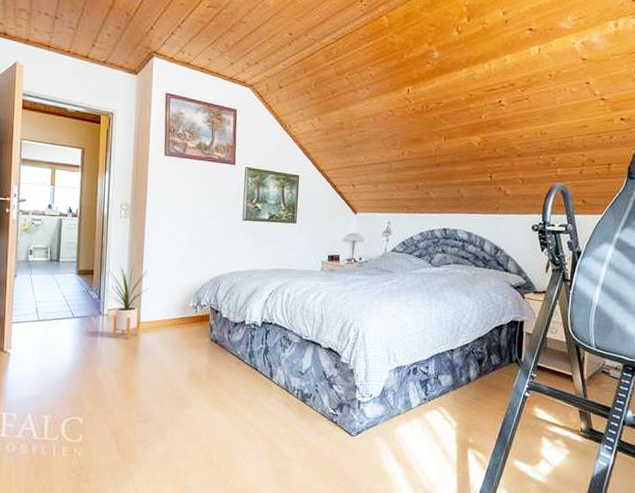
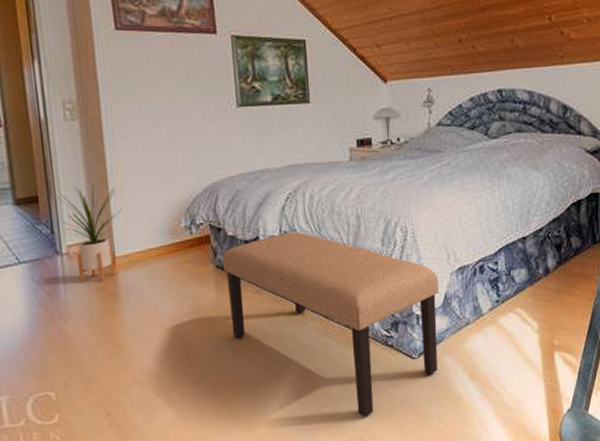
bench: none [215,320,380,477] -> present [222,231,440,417]

